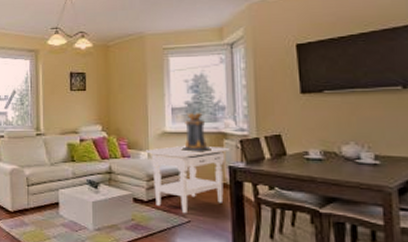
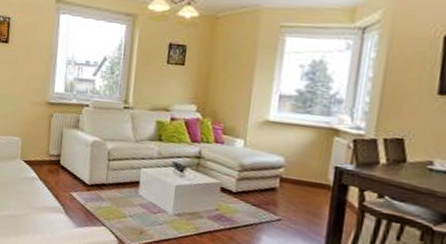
side table: present [145,145,230,214] -> none [241,137,340,212]
pedestal: present [180,113,213,152] -> none [281,102,320,149]

